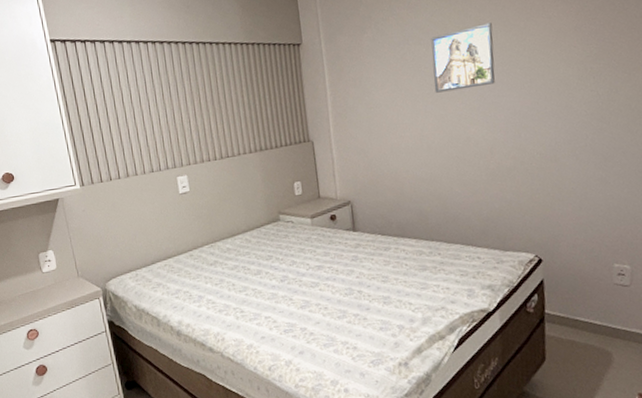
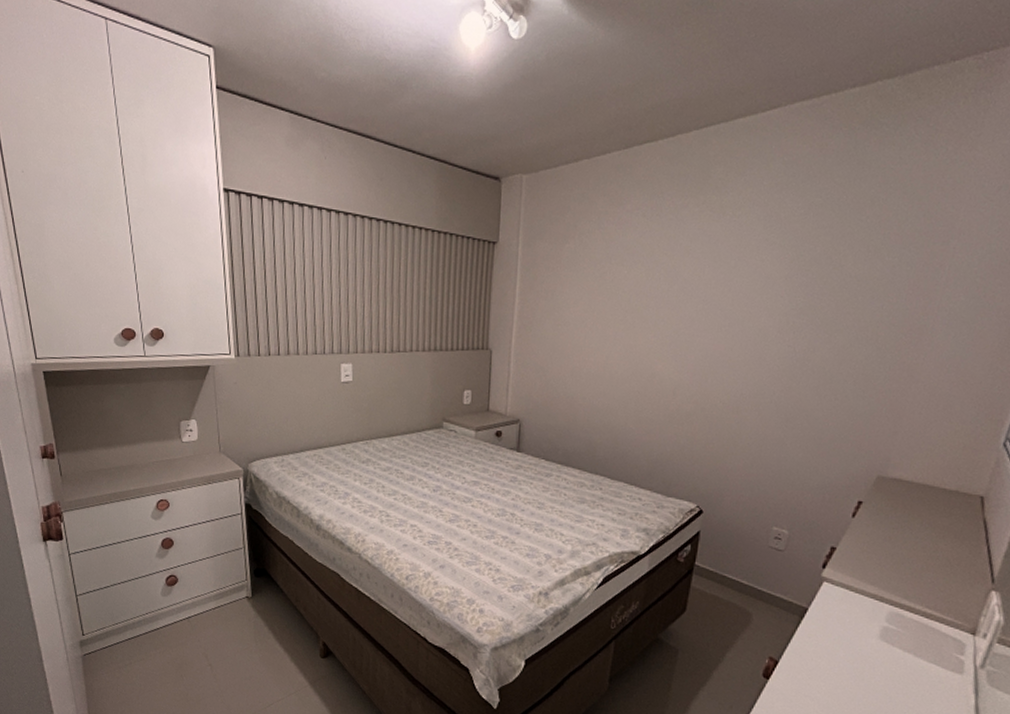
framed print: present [431,22,495,93] -> none [628,255,702,322]

